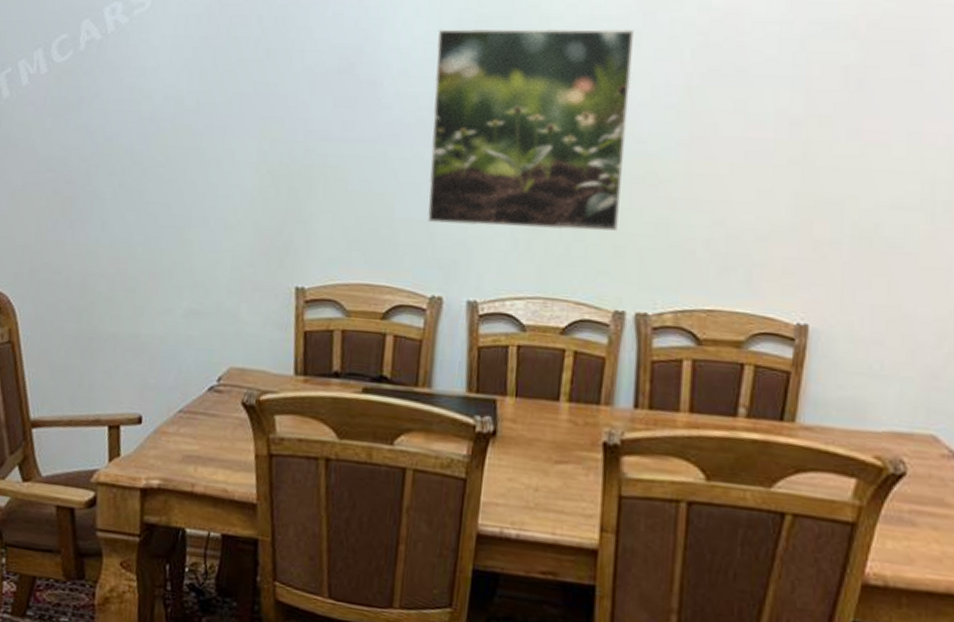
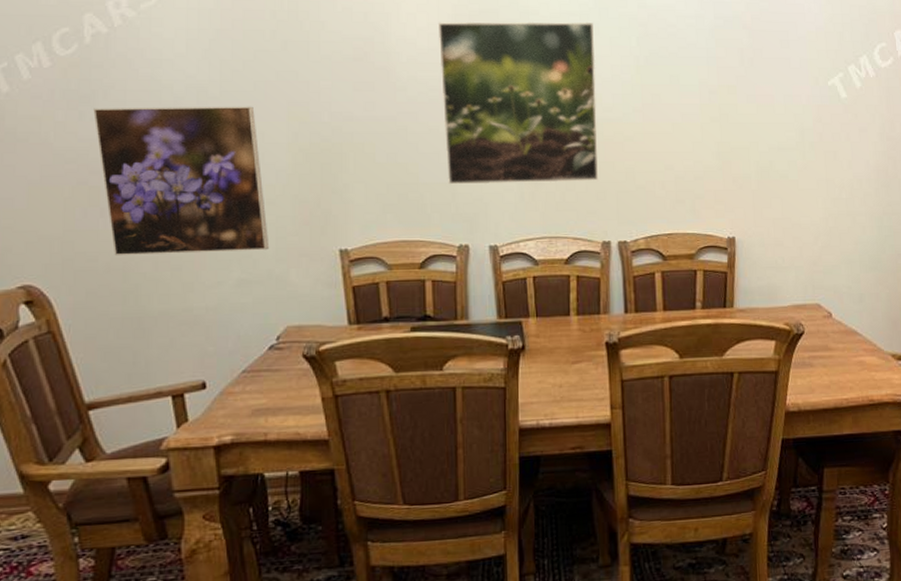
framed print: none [76,116,228,280] -> present [93,106,270,256]

